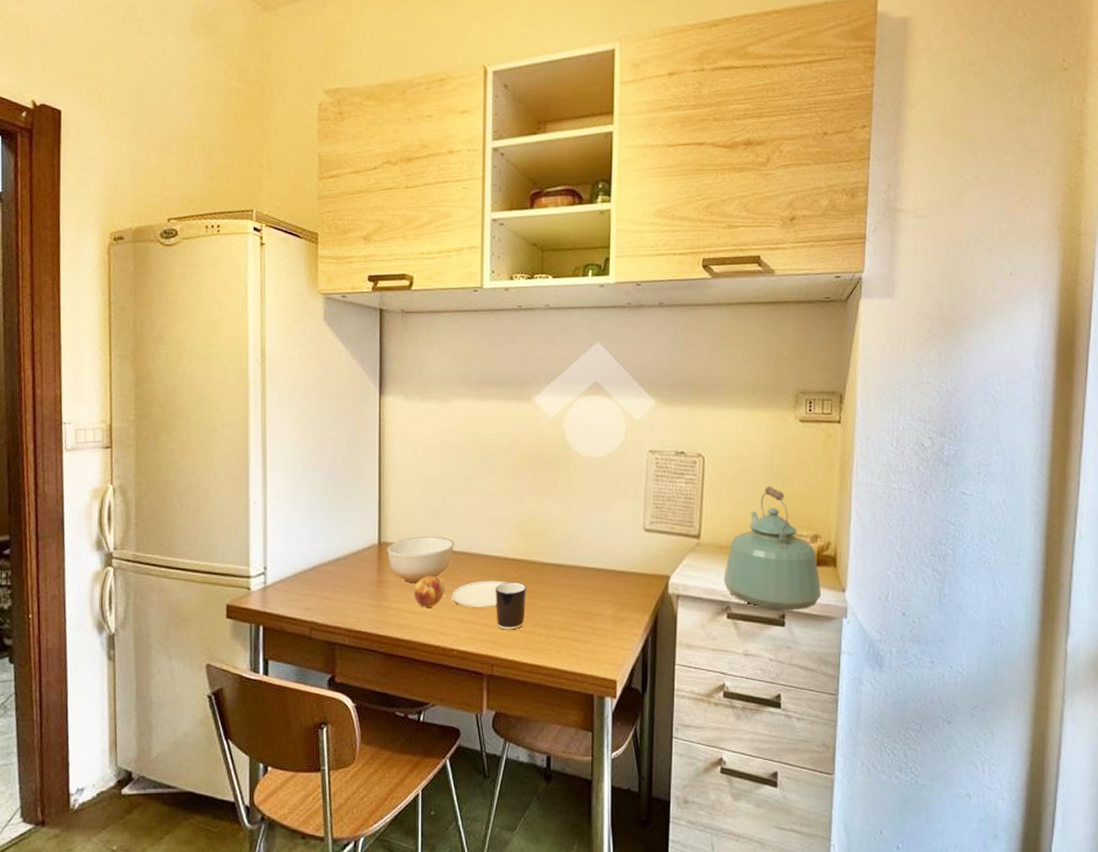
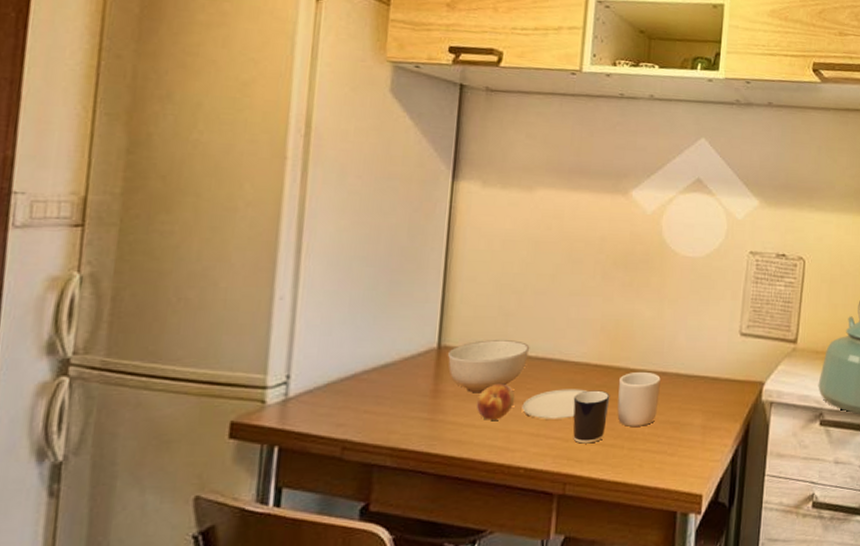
mug: none [533,565,572,615] -> present [617,371,661,426]

